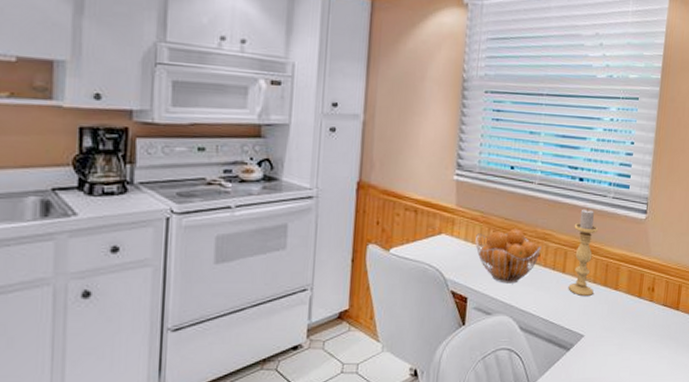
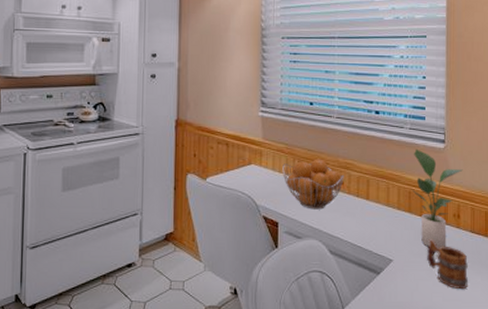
candle holder: present [568,209,599,297] -> none [373,139,399,223]
potted plant: none [609,219,662,322] -> present [411,149,463,248]
mug: none [618,313,657,363] -> present [427,239,468,289]

